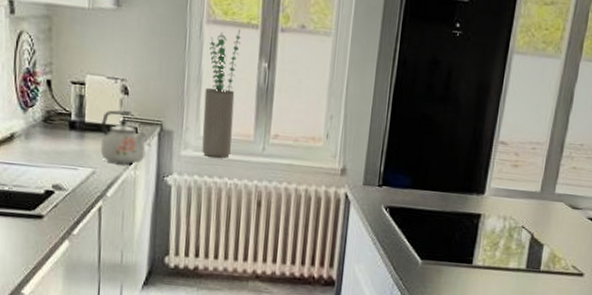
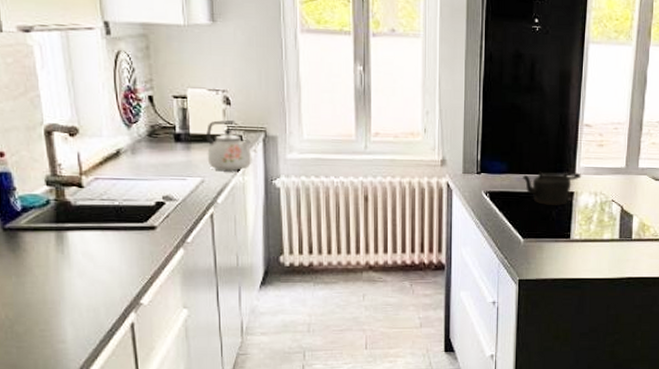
vase: present [202,29,241,158] -> none [305,36,335,158]
teapot: none [426,189,492,228] -> present [522,171,582,205]

